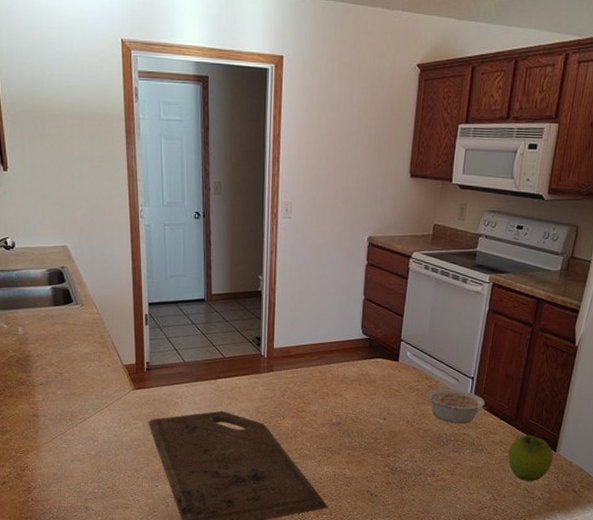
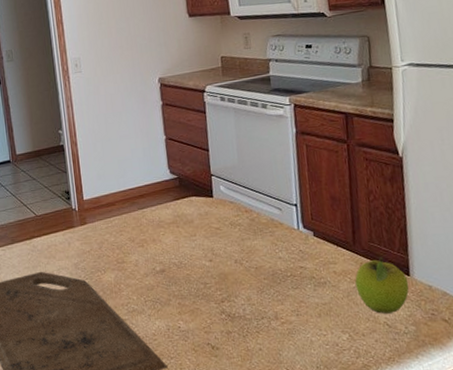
legume: present [426,388,488,424] -> none [249,219,320,257]

